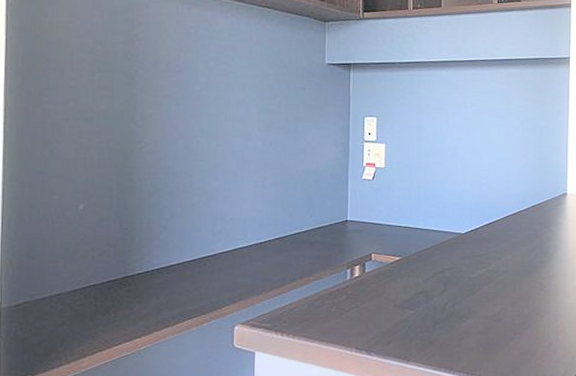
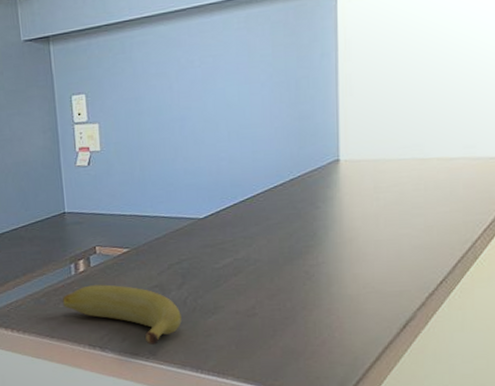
banana: none [335,290,441,347] -> present [62,284,182,345]

